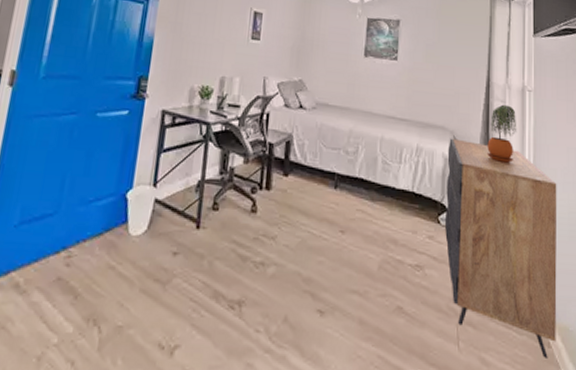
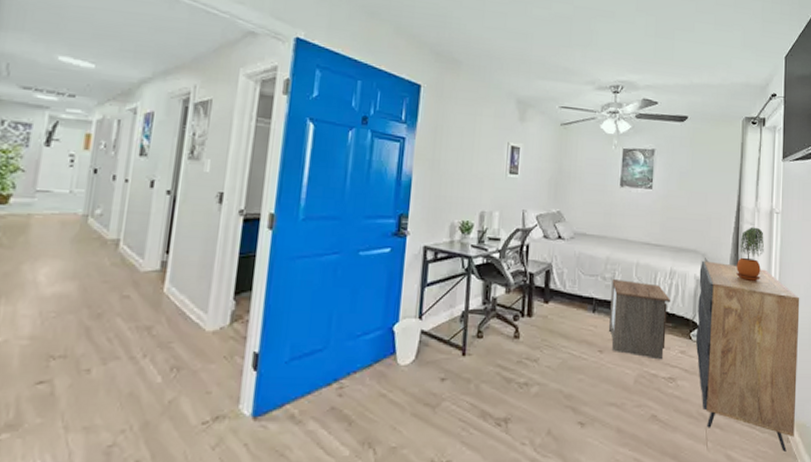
nightstand: none [352,153,418,245] -> present [609,278,671,360]

